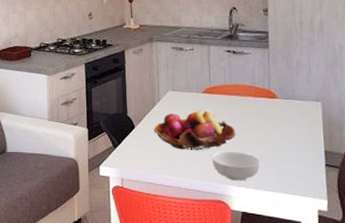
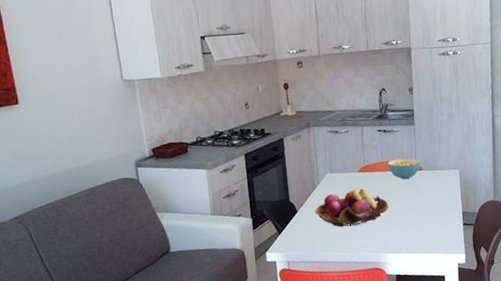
cereal bowl: present [212,152,260,181] -> none [369,222,410,249]
cereal bowl: none [236,83,276,105] -> present [387,158,421,179]

